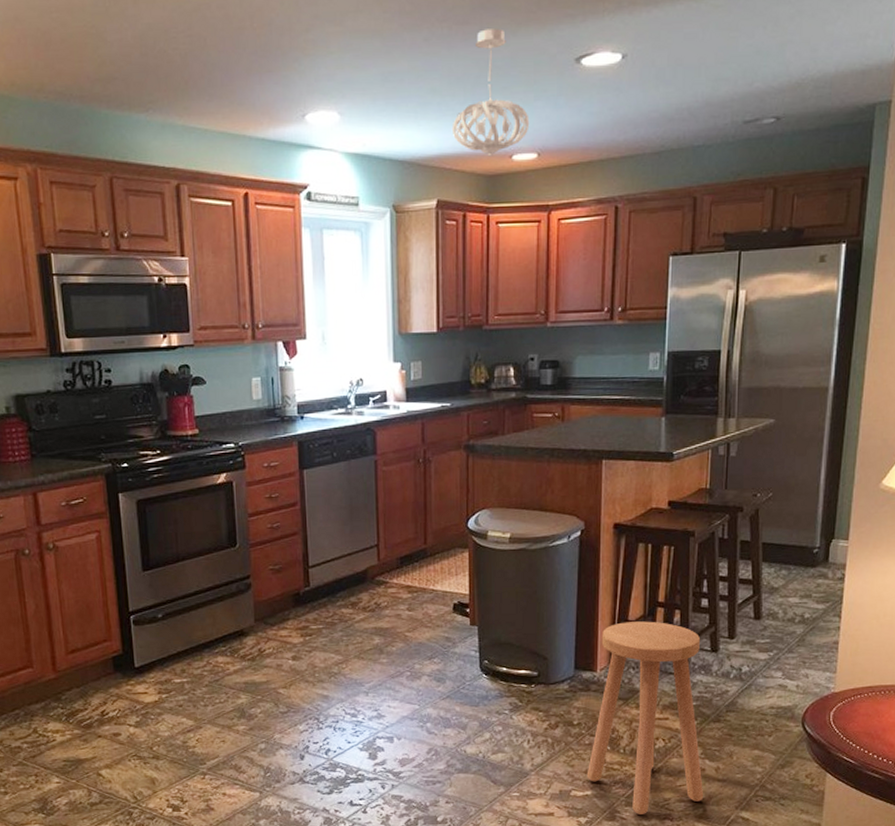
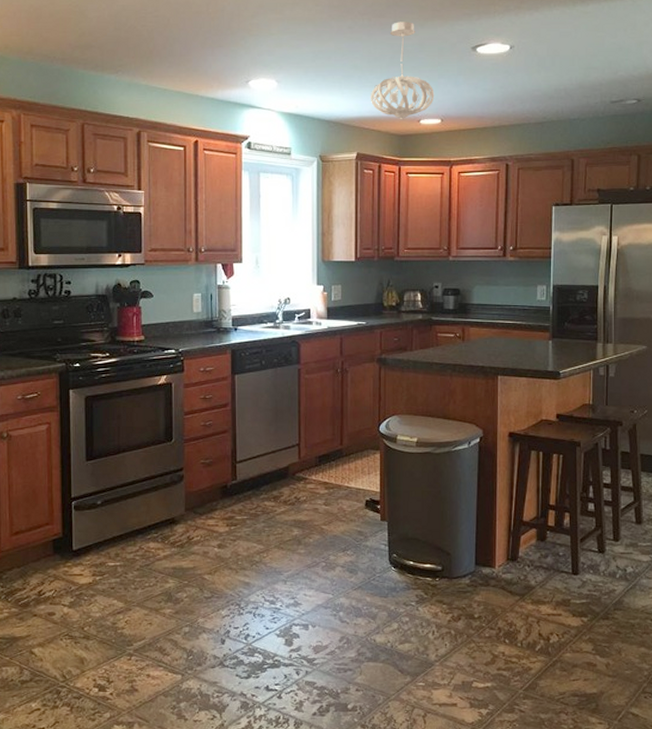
stool: present [586,621,704,815] -> none [487,522,596,708]

